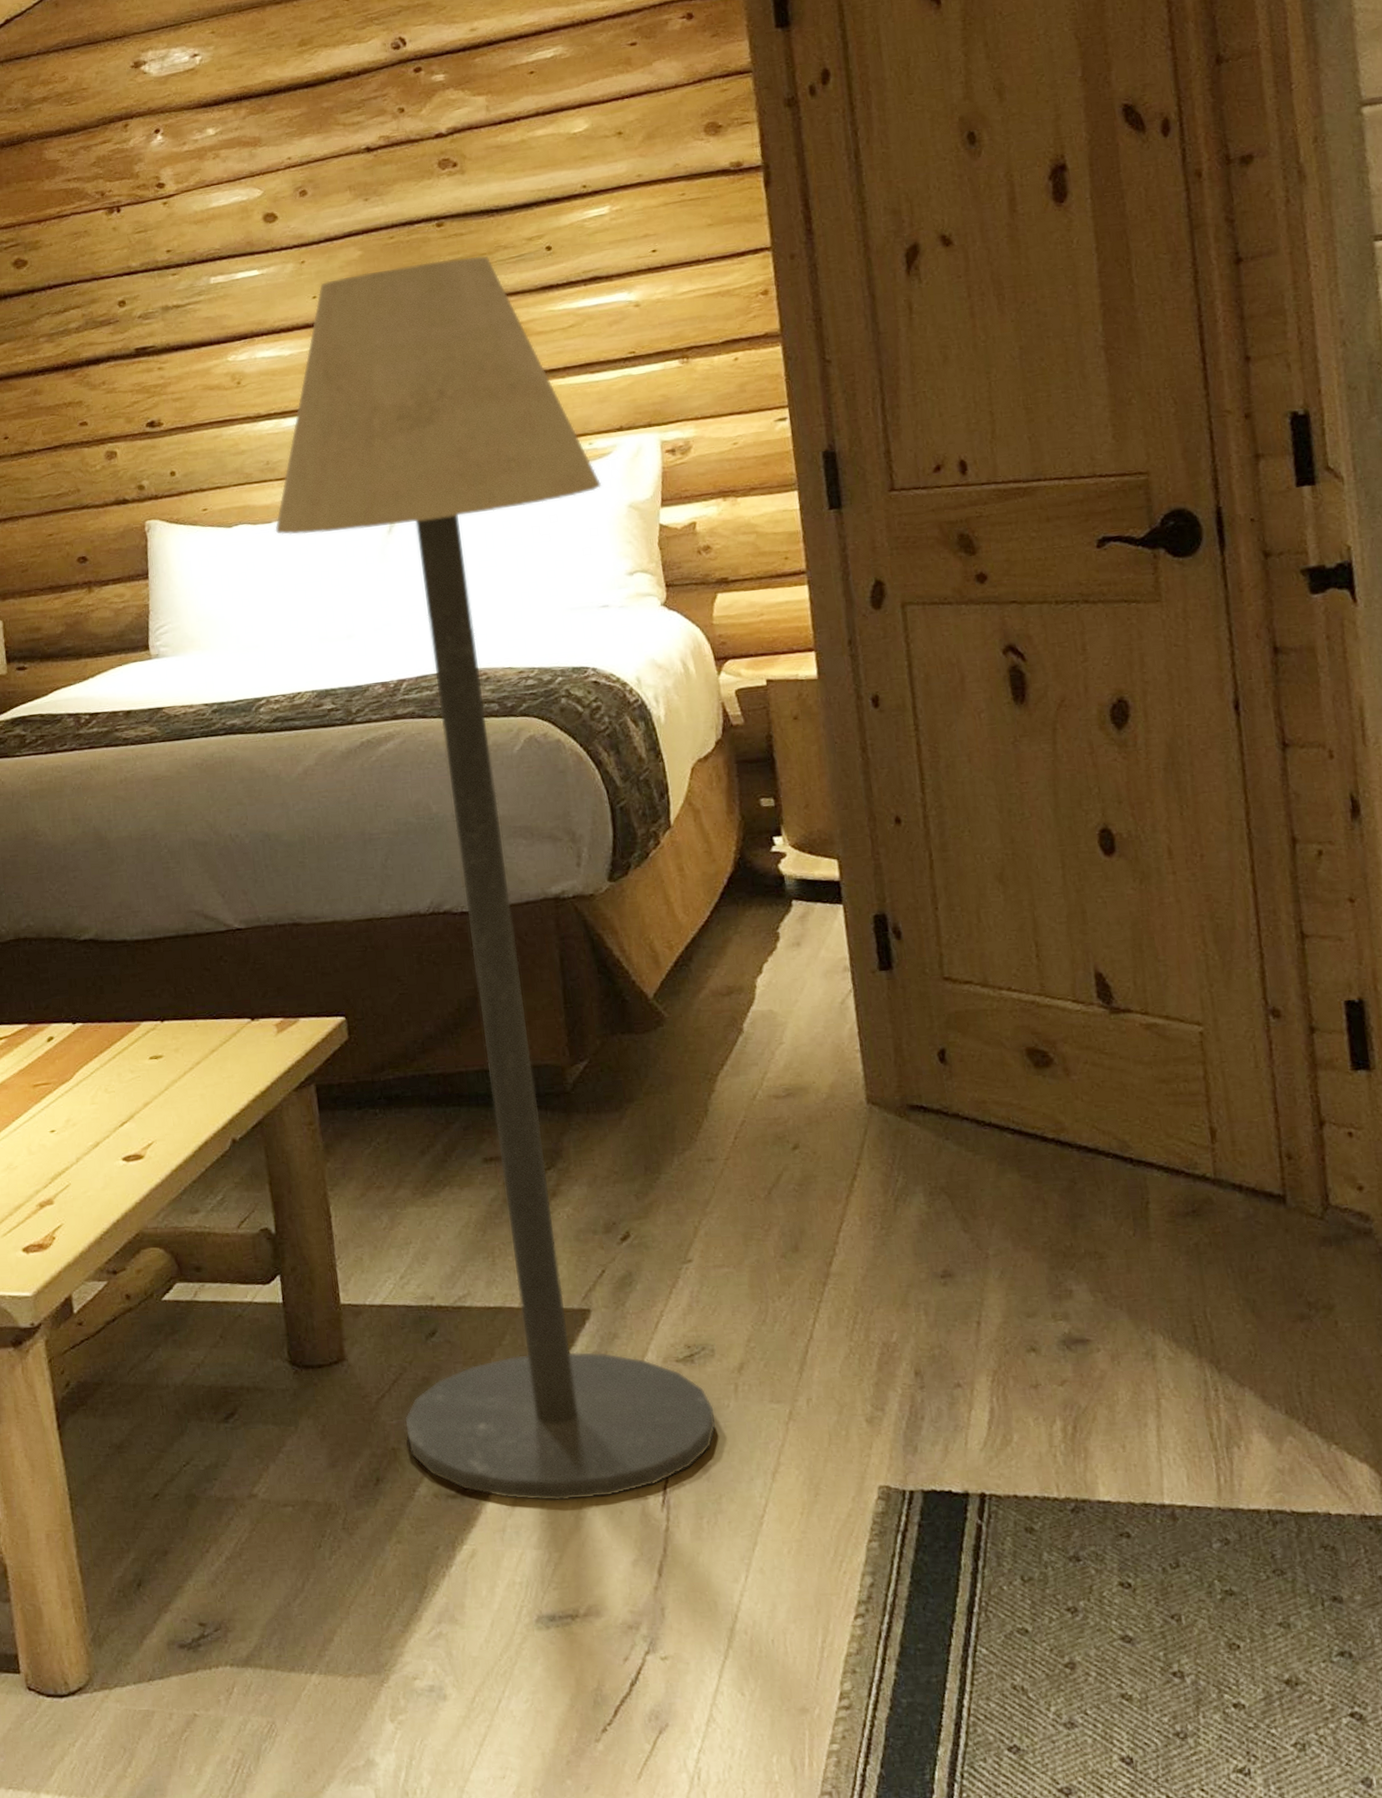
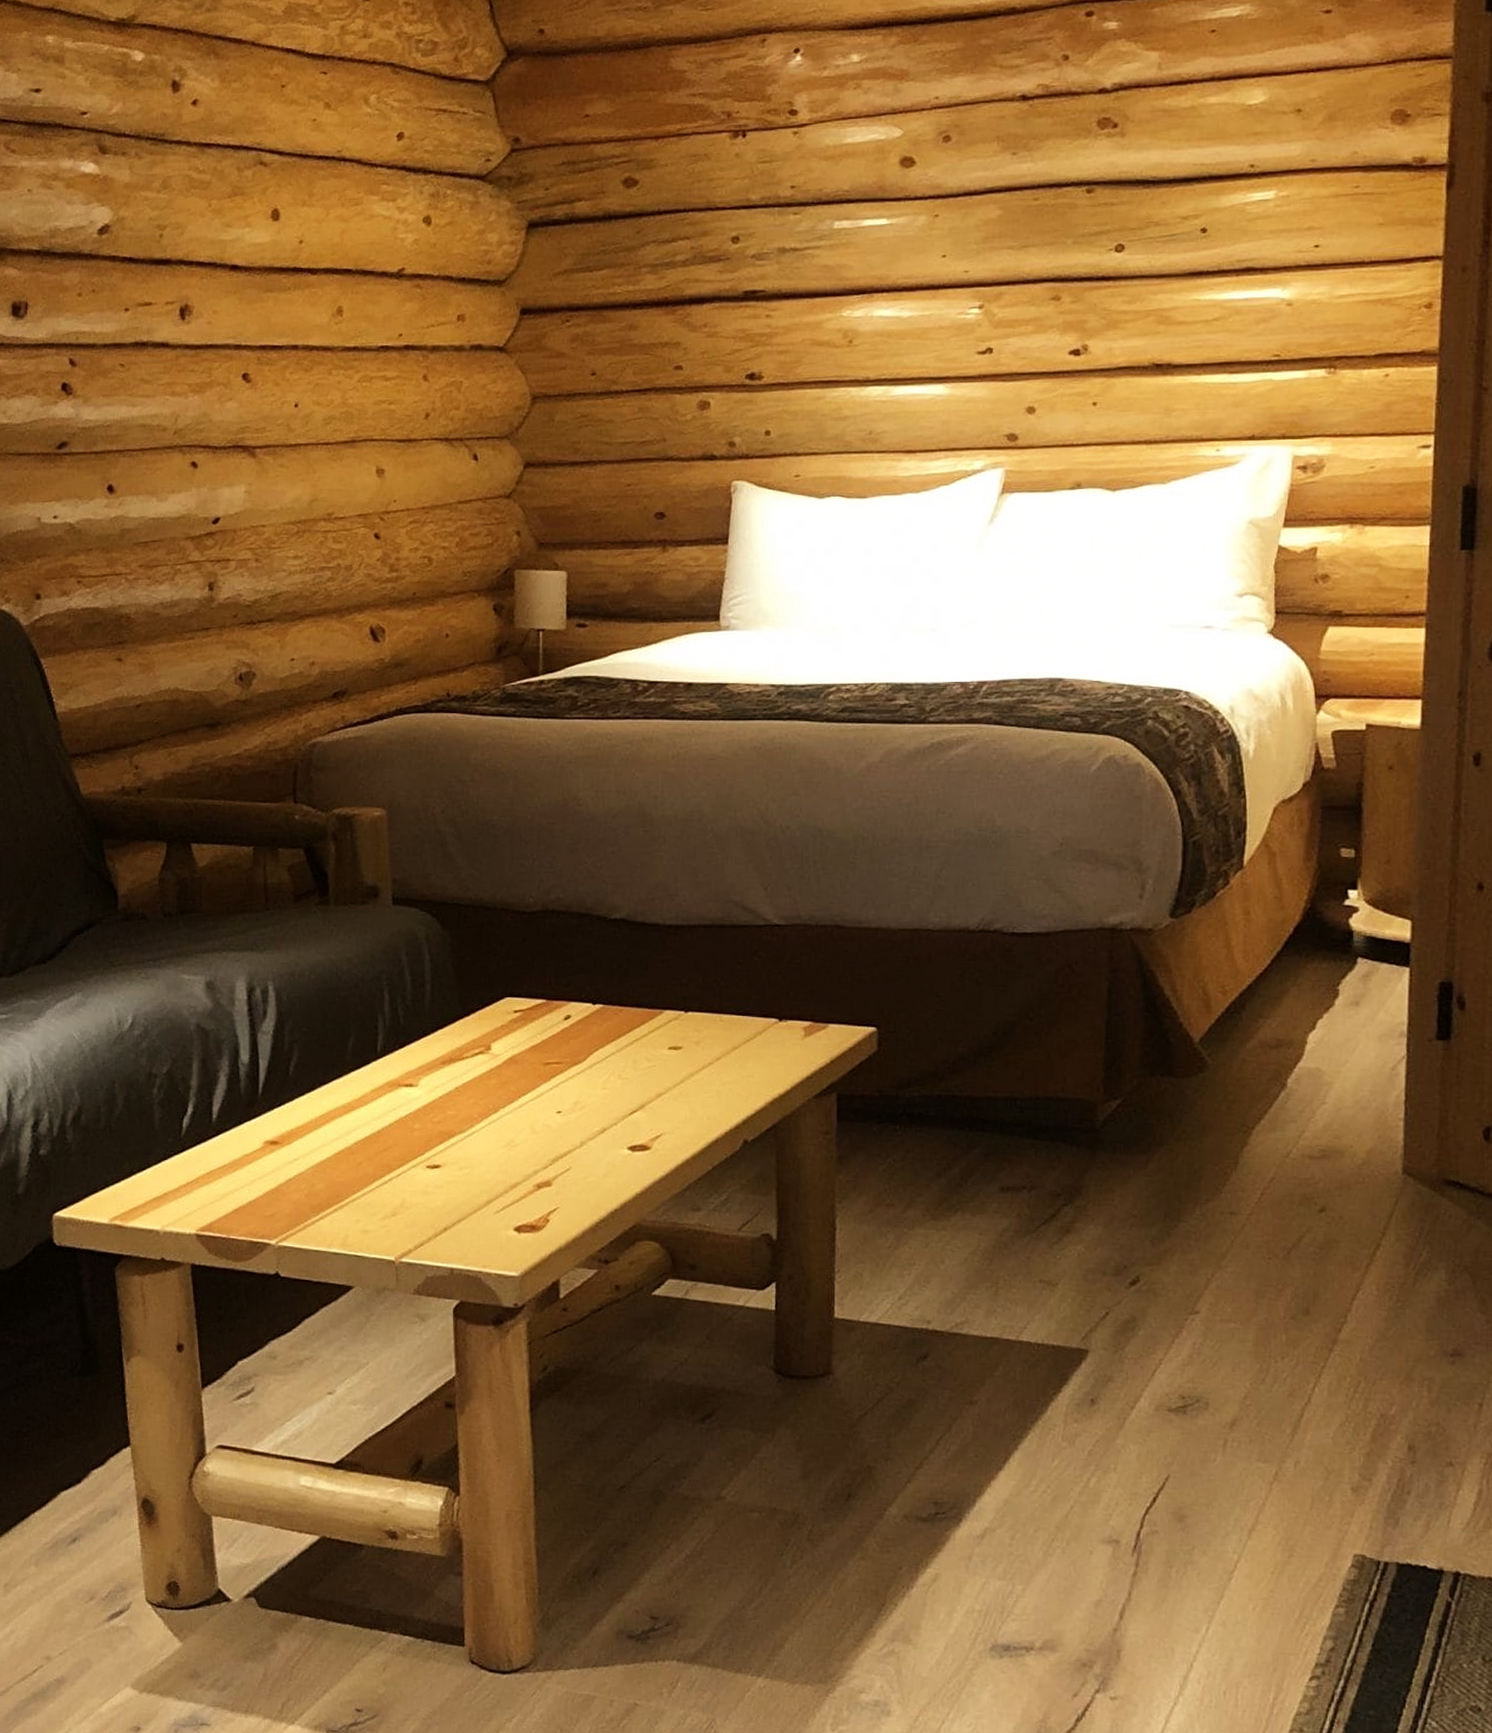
floor lamp: present [275,255,716,1501] -> none [869,230,1224,1536]

